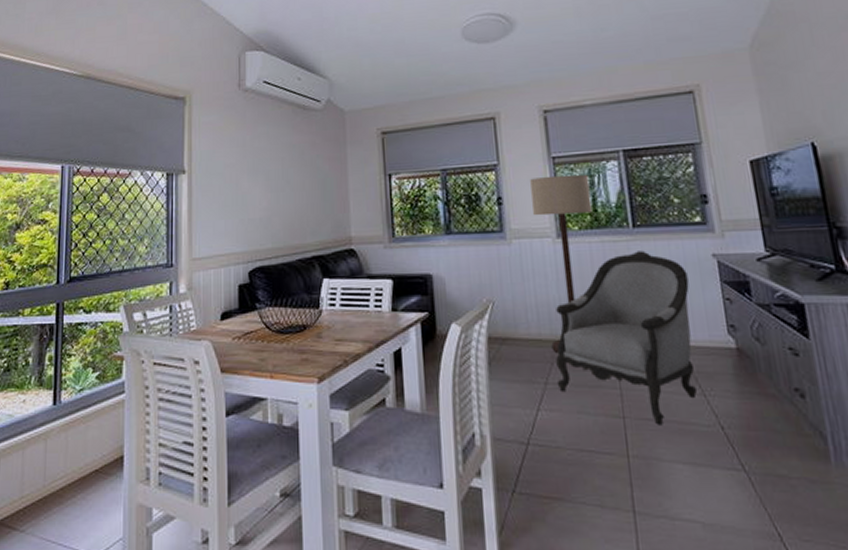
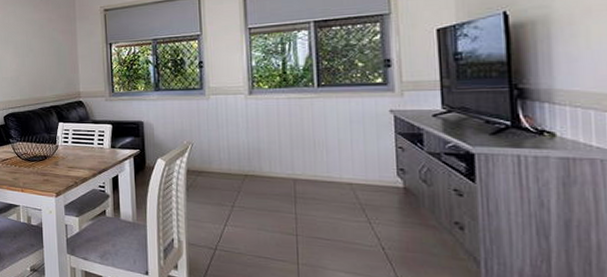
floor lamp: present [530,174,592,352] -> none [228,42,282,184]
armchair: present [556,250,697,425] -> none [242,106,365,243]

